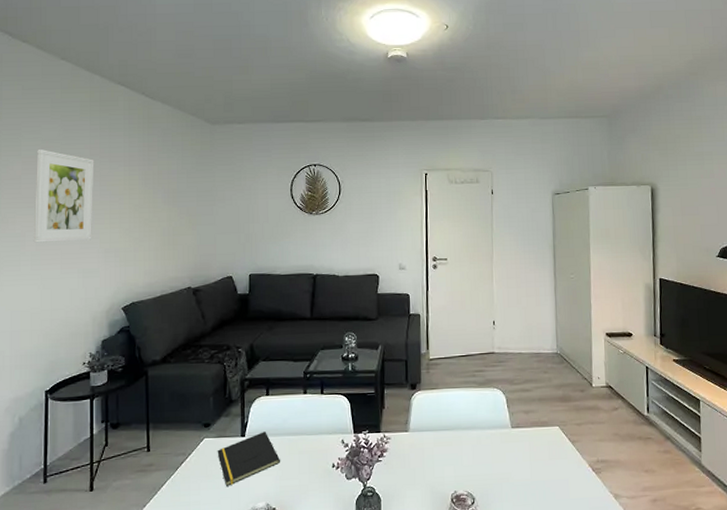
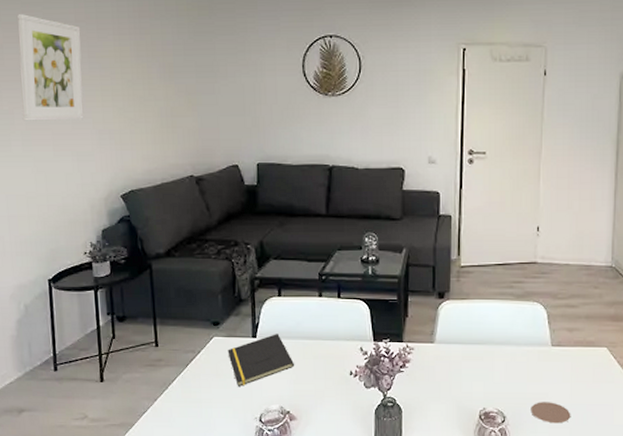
coaster: none [496,481,533,502] -> present [531,402,571,424]

